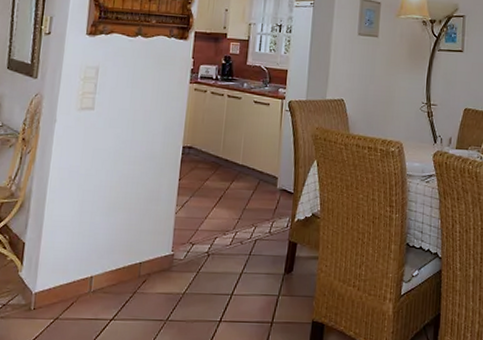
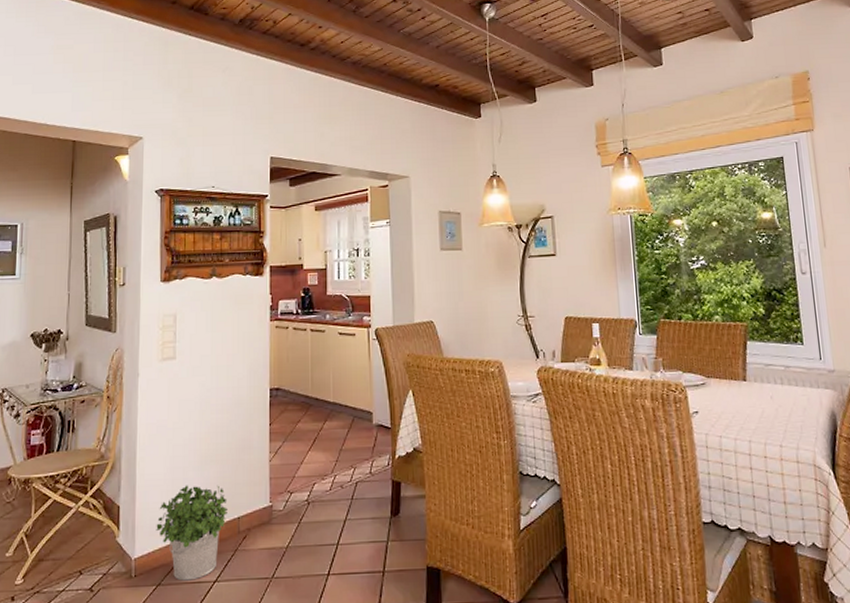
potted plant: none [59,228,131,317] -> present [156,485,227,581]

